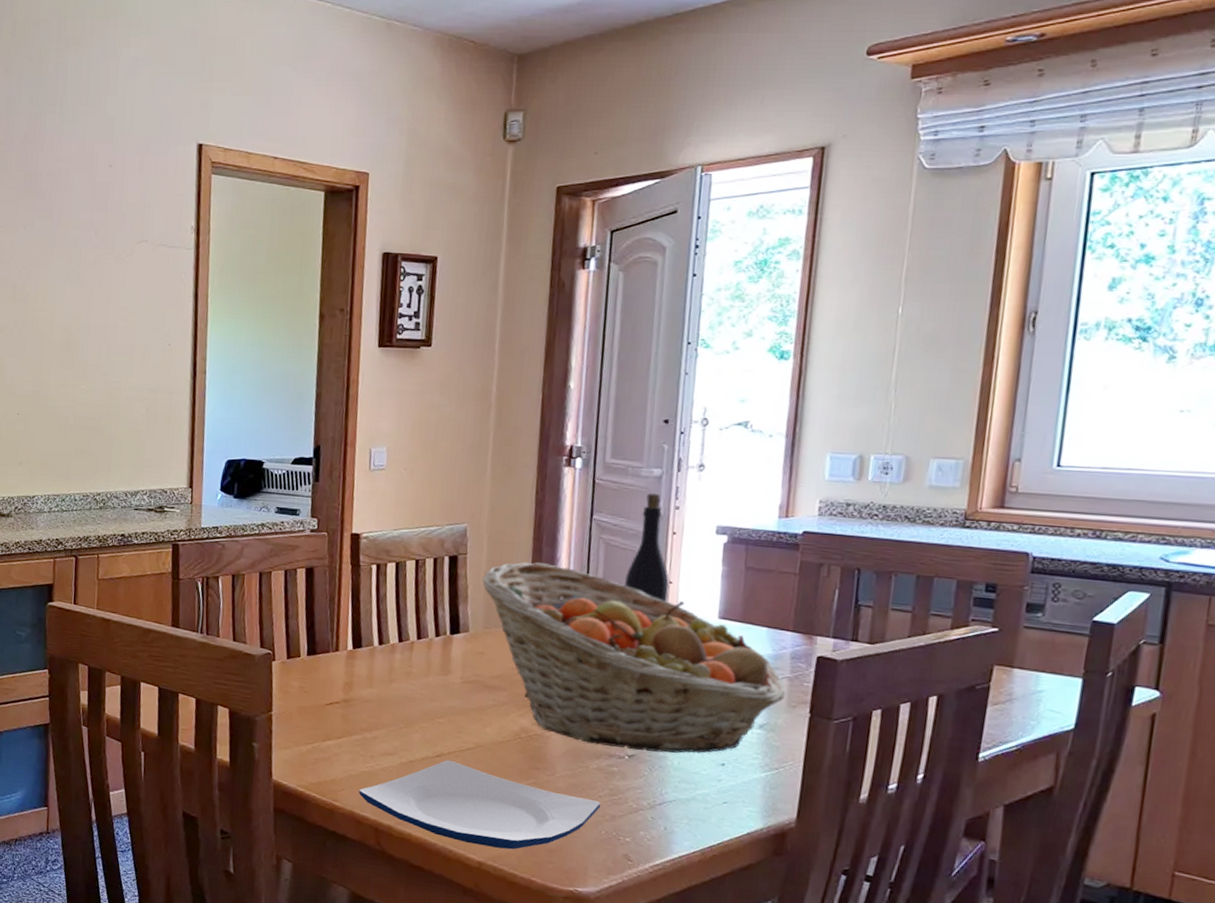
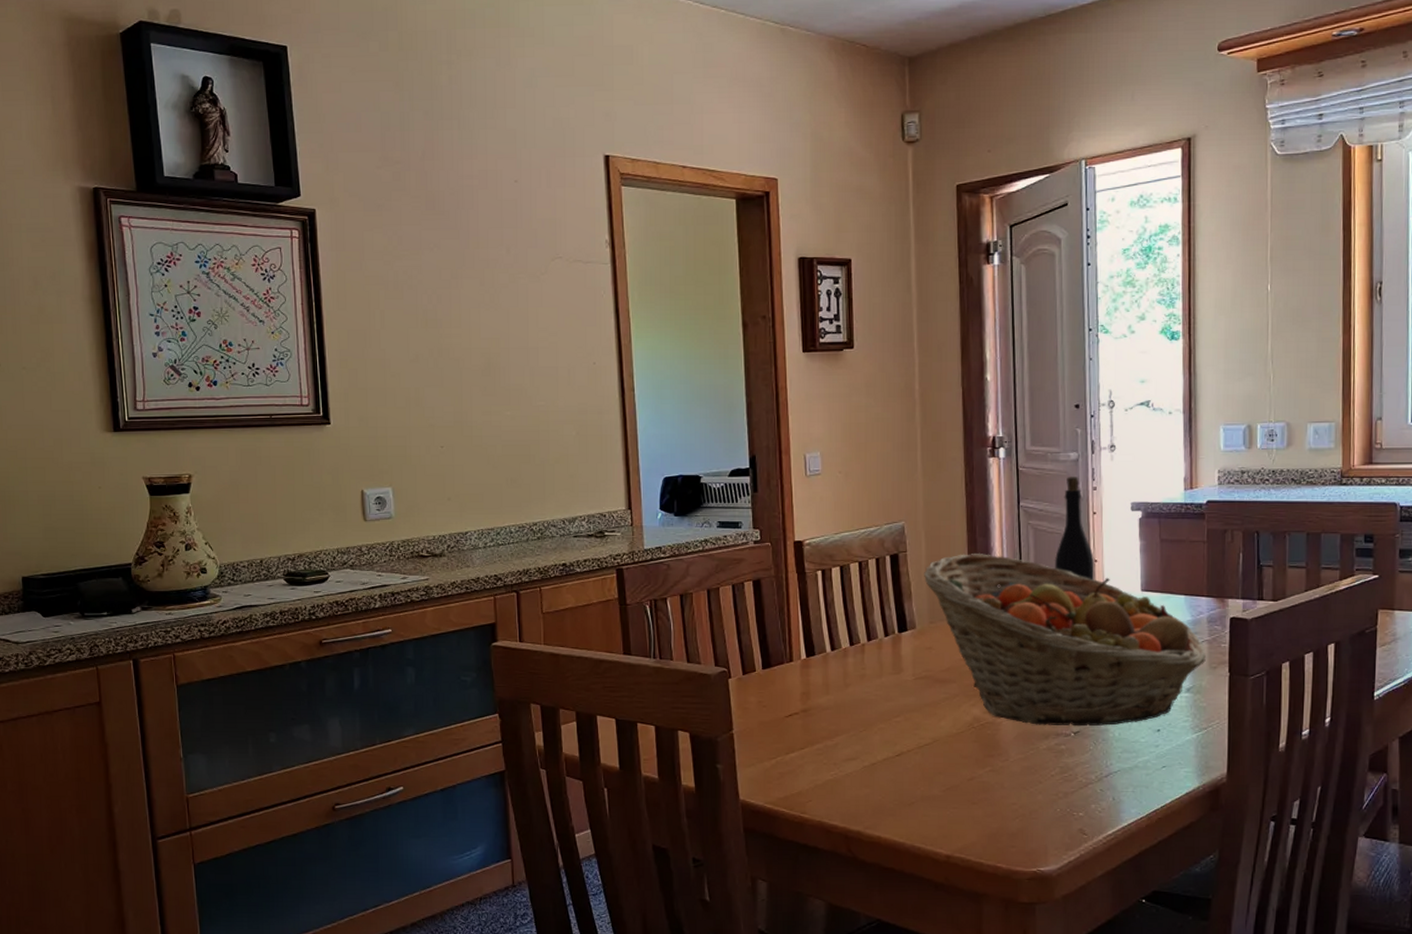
plate: present [359,760,601,850] -> none [826,759,1054,839]

